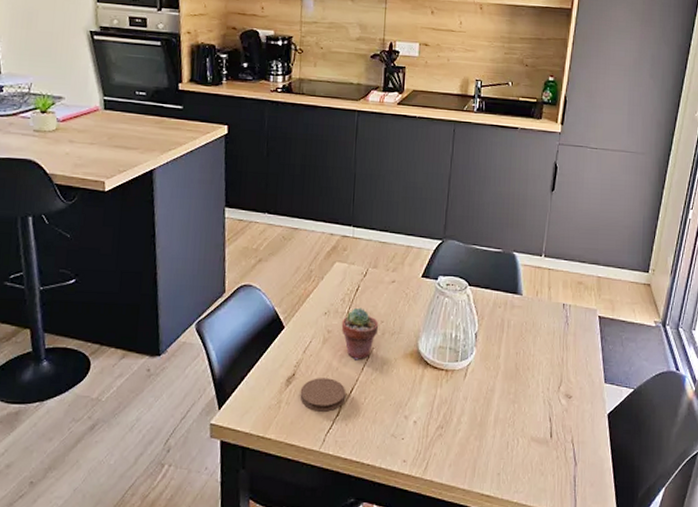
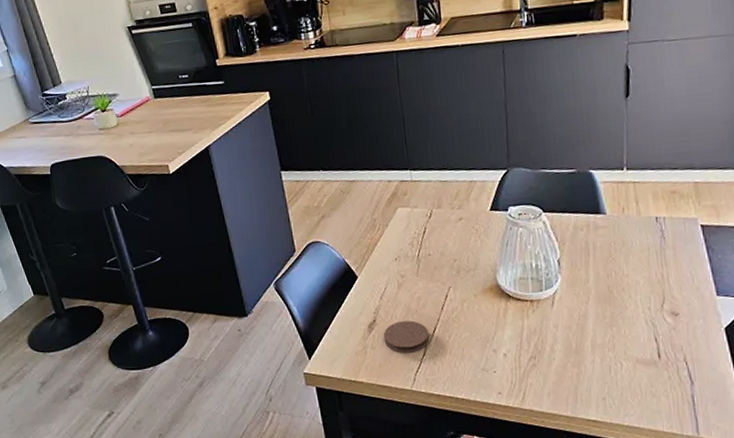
potted succulent: present [341,307,379,360] -> none [413,249,453,301]

